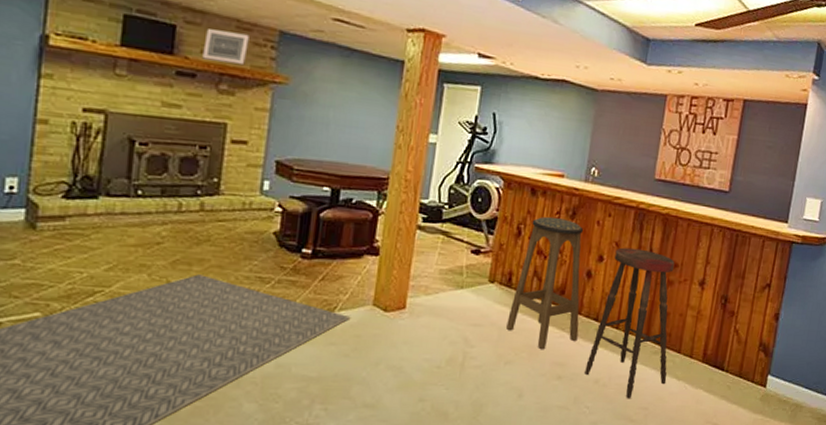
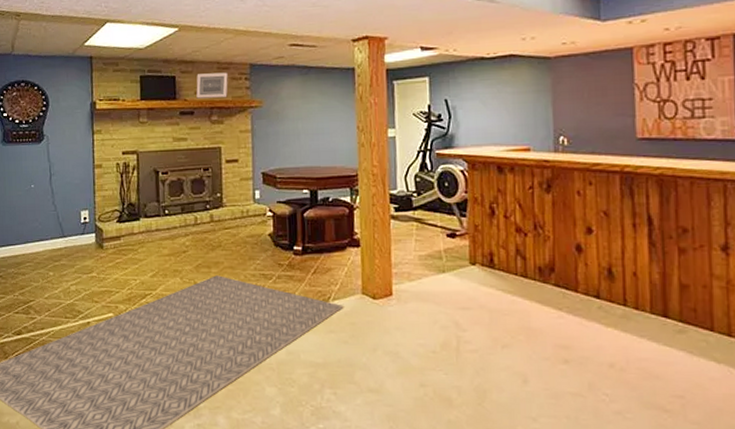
stool: present [506,216,584,350] -> none [496,192,579,332]
bar stool: present [585,247,675,399] -> none [595,216,702,386]

